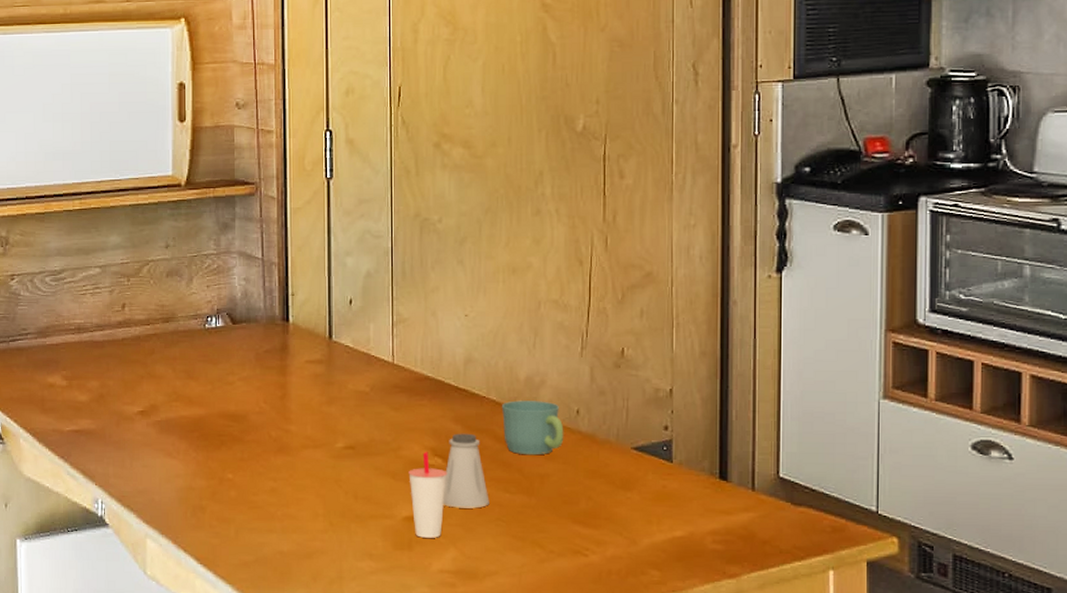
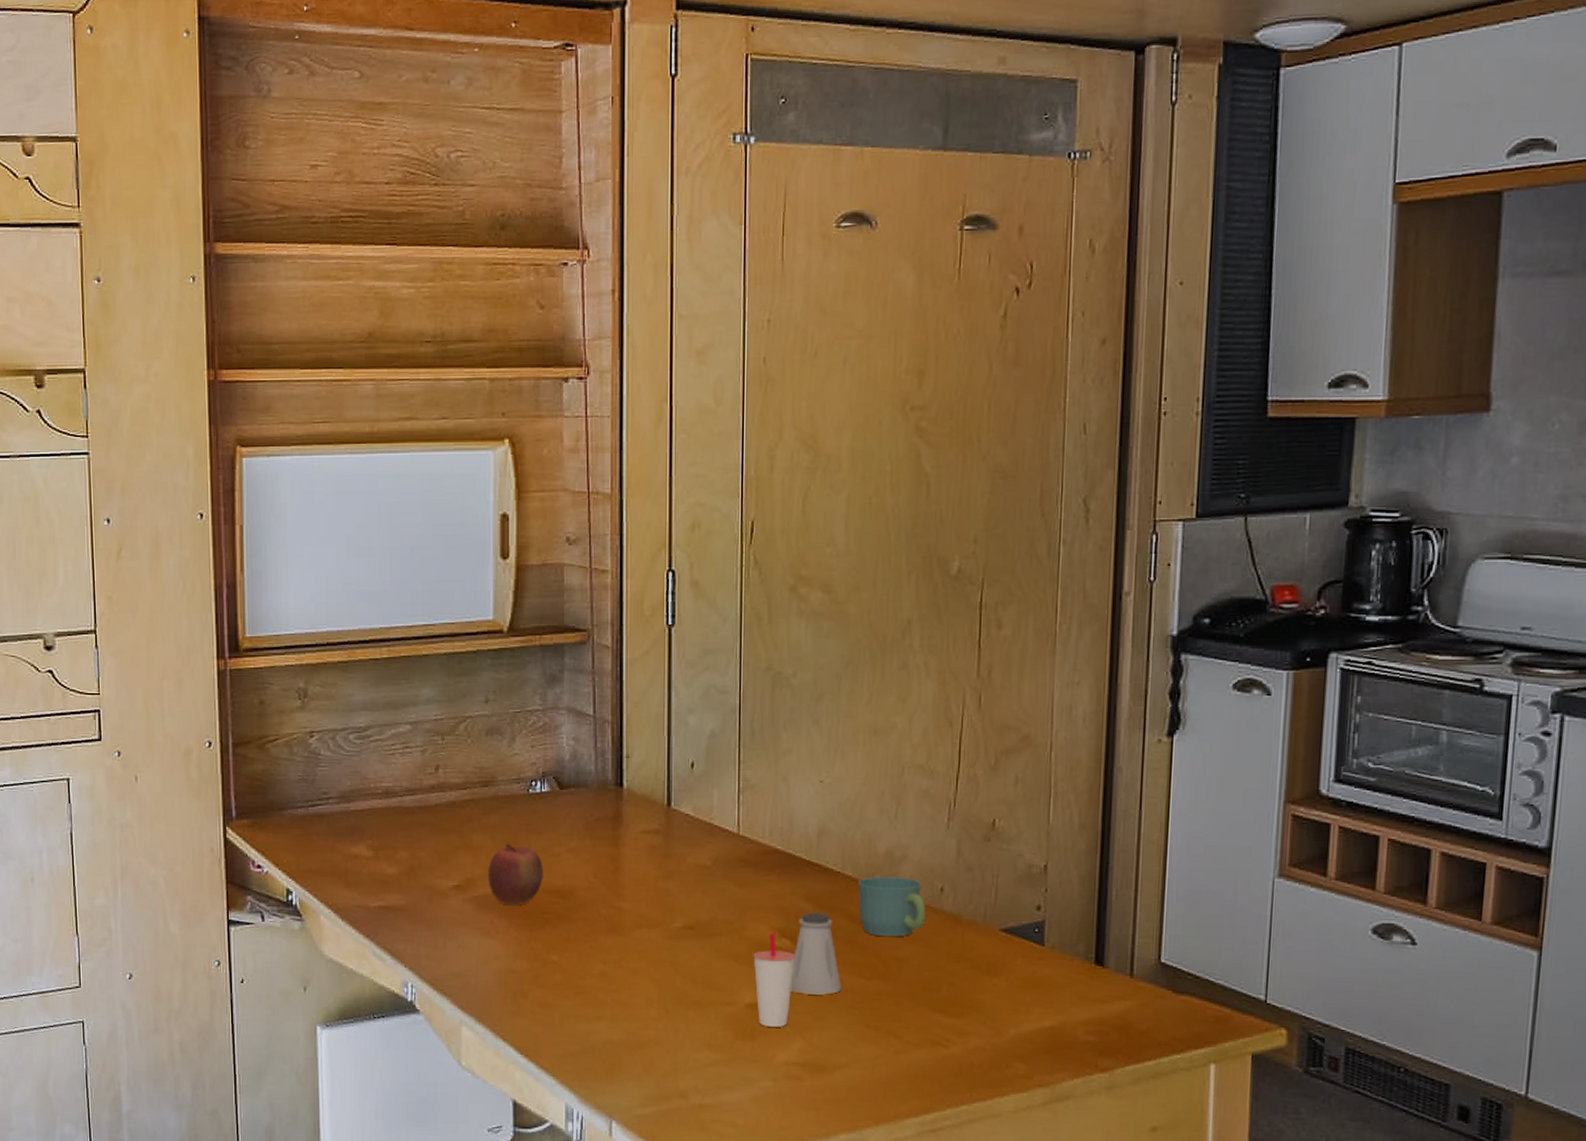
apple: none [170,373,219,429] -> present [488,843,543,906]

